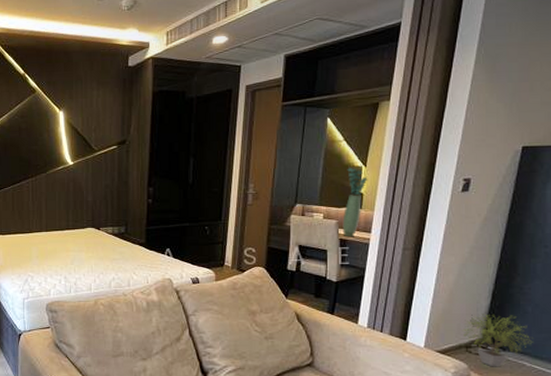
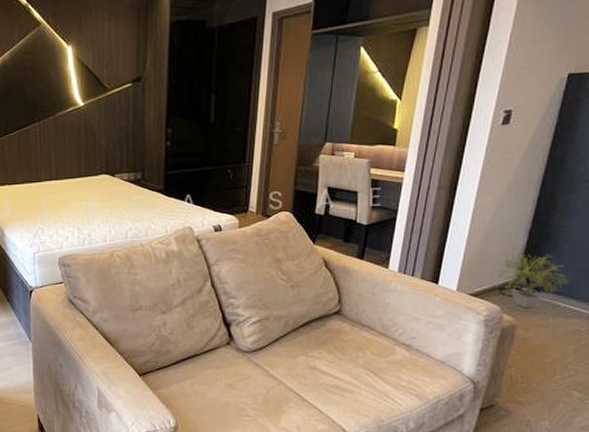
vase: present [342,166,368,237] -> none [374,99,403,177]

